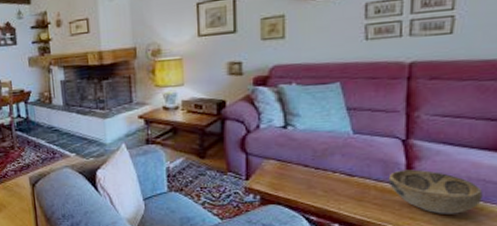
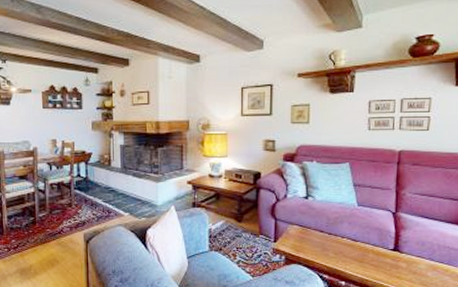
decorative bowl: present [388,169,483,214] -> none [382,237,448,274]

